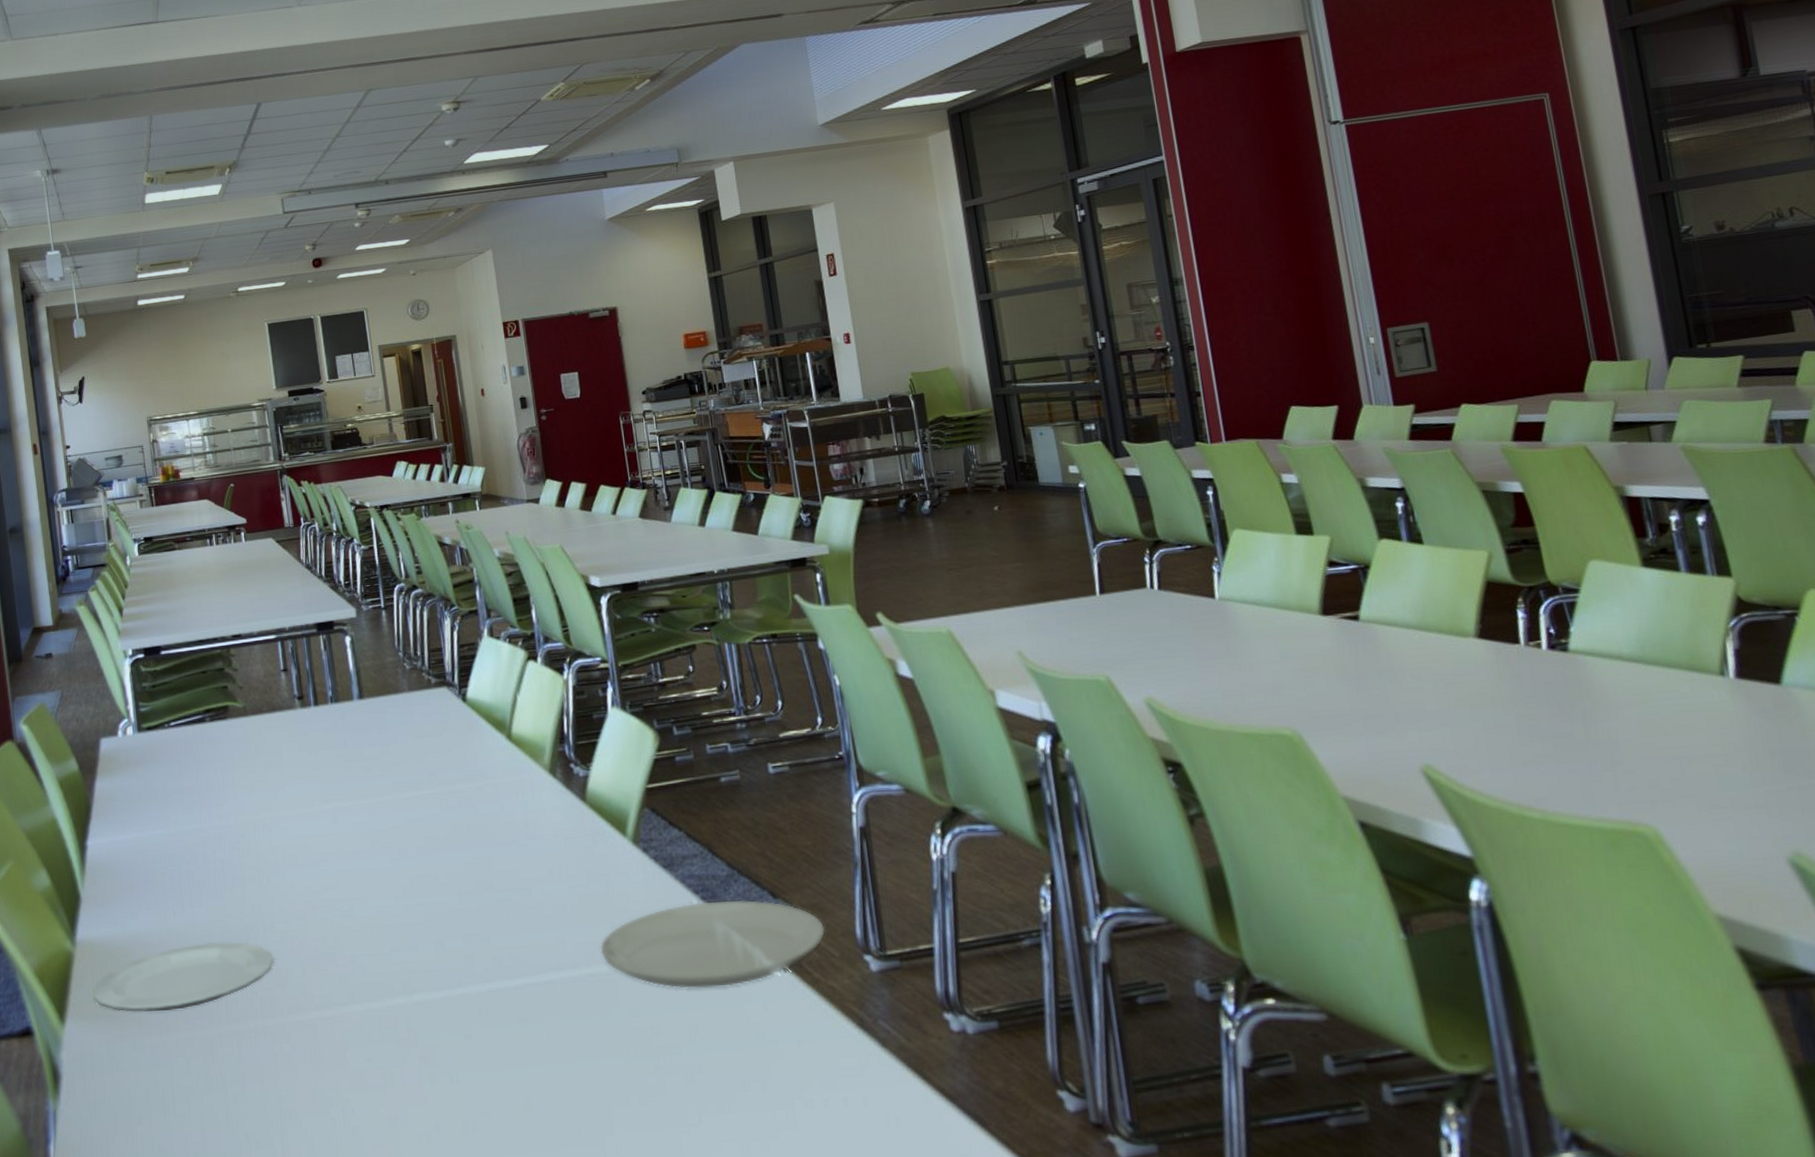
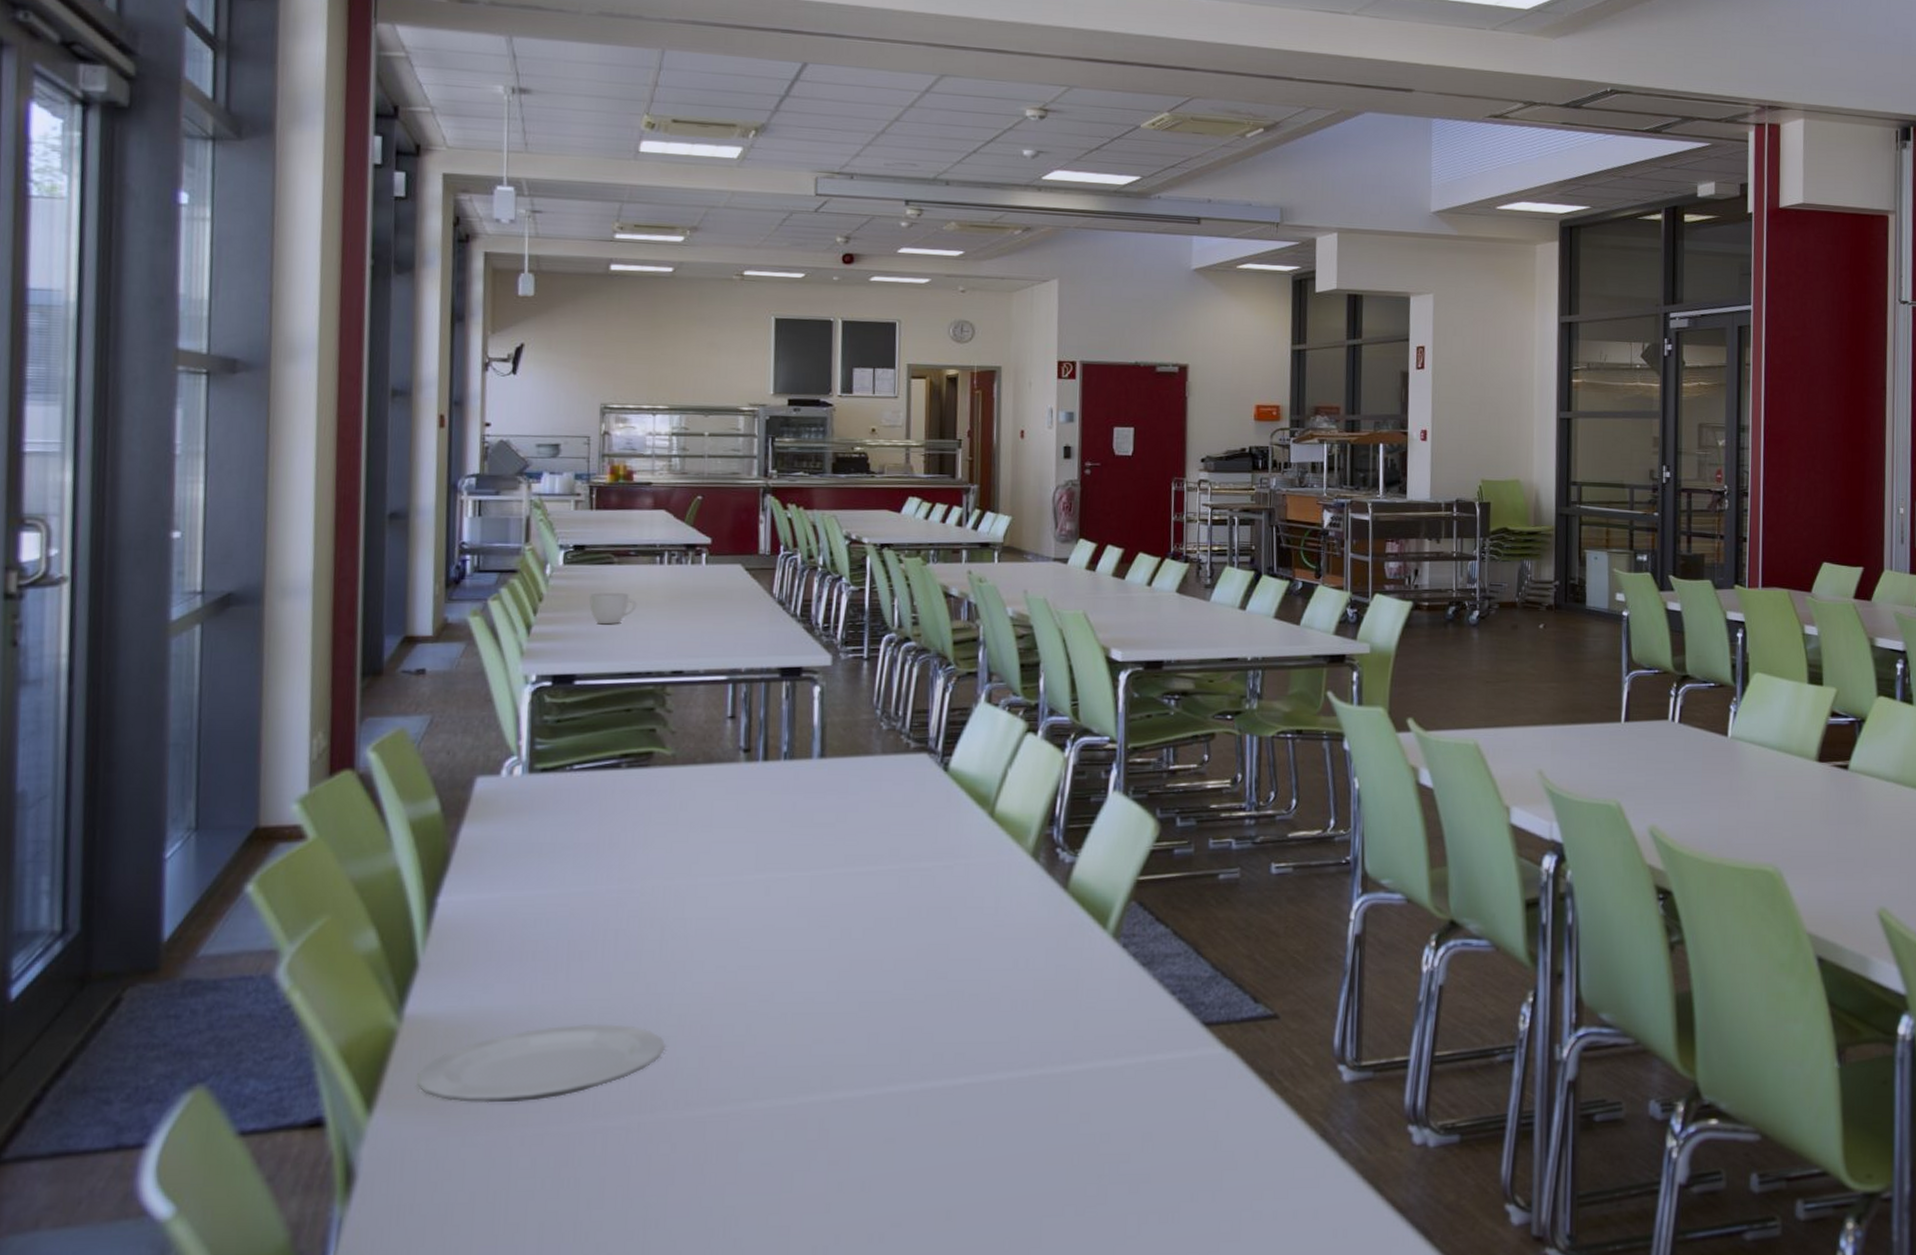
cup: none [162,573,198,602] -> present [589,592,637,625]
plate: present [600,899,826,989] -> none [1058,1003,1304,1094]

